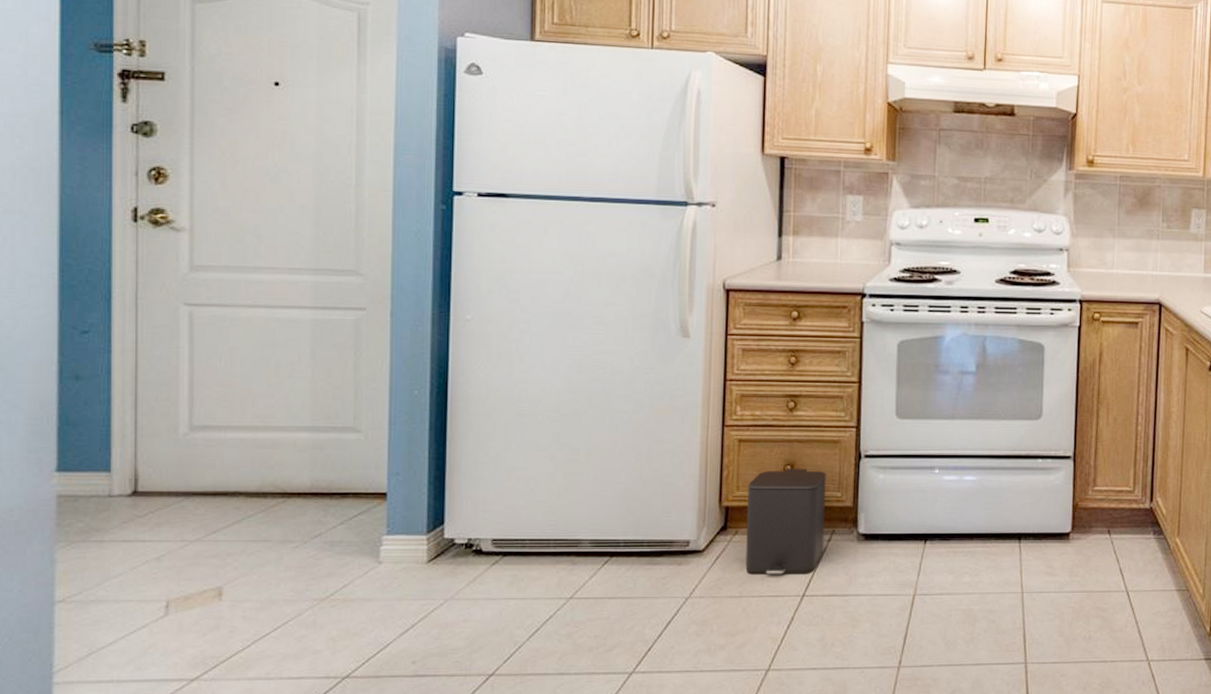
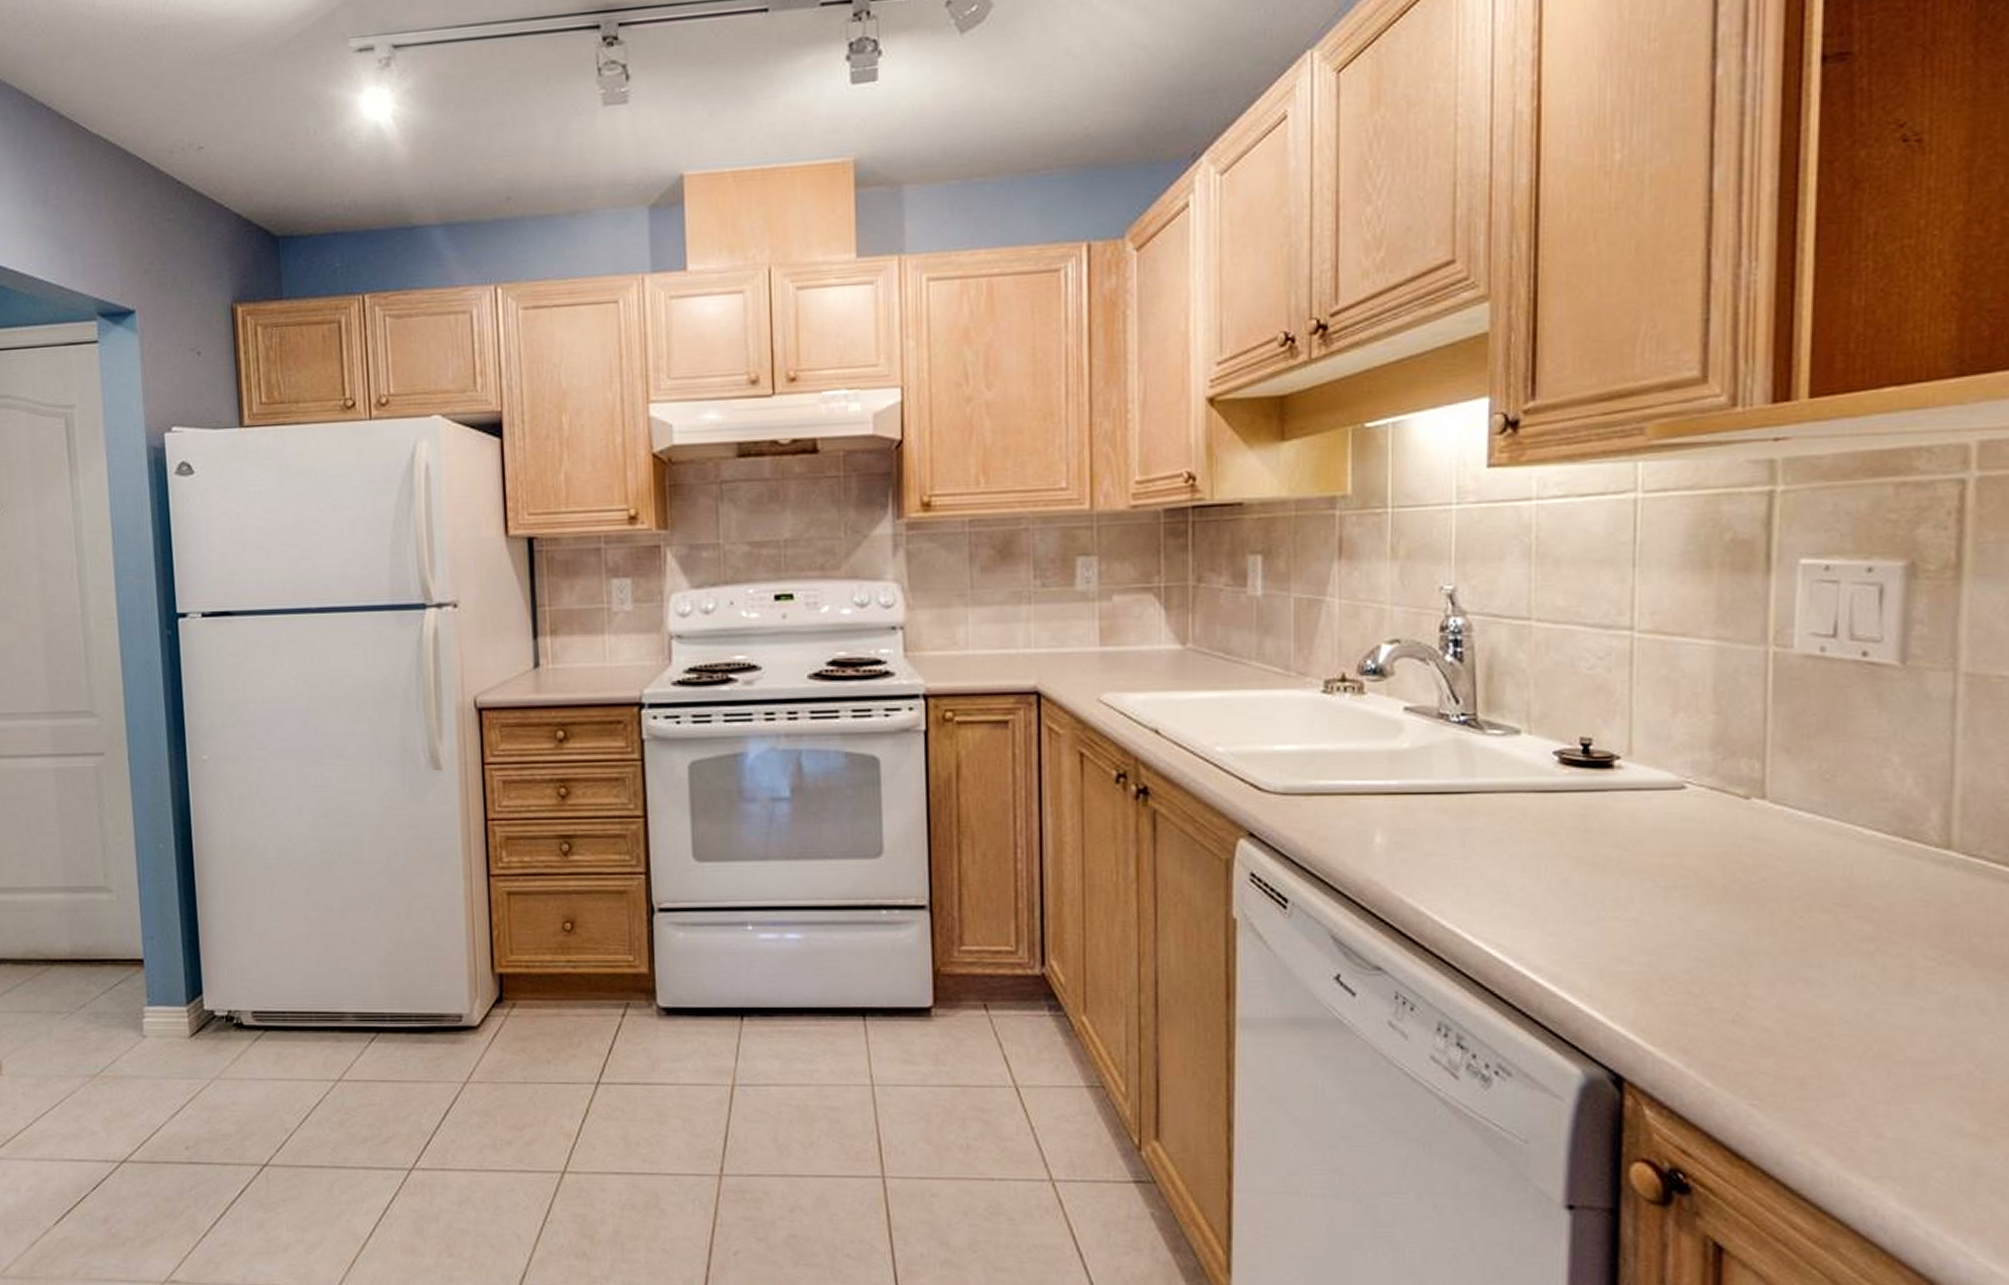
pedal bin: present [745,469,826,576] -> none [523,927,618,1058]

